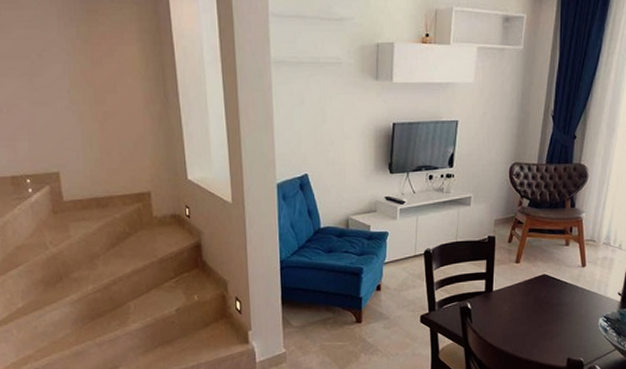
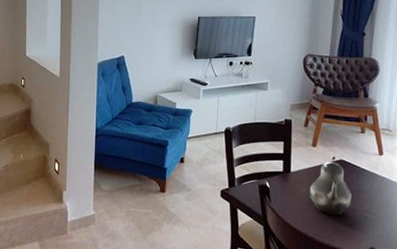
teapot: none [511,272,553,330] -> present [309,156,352,215]

